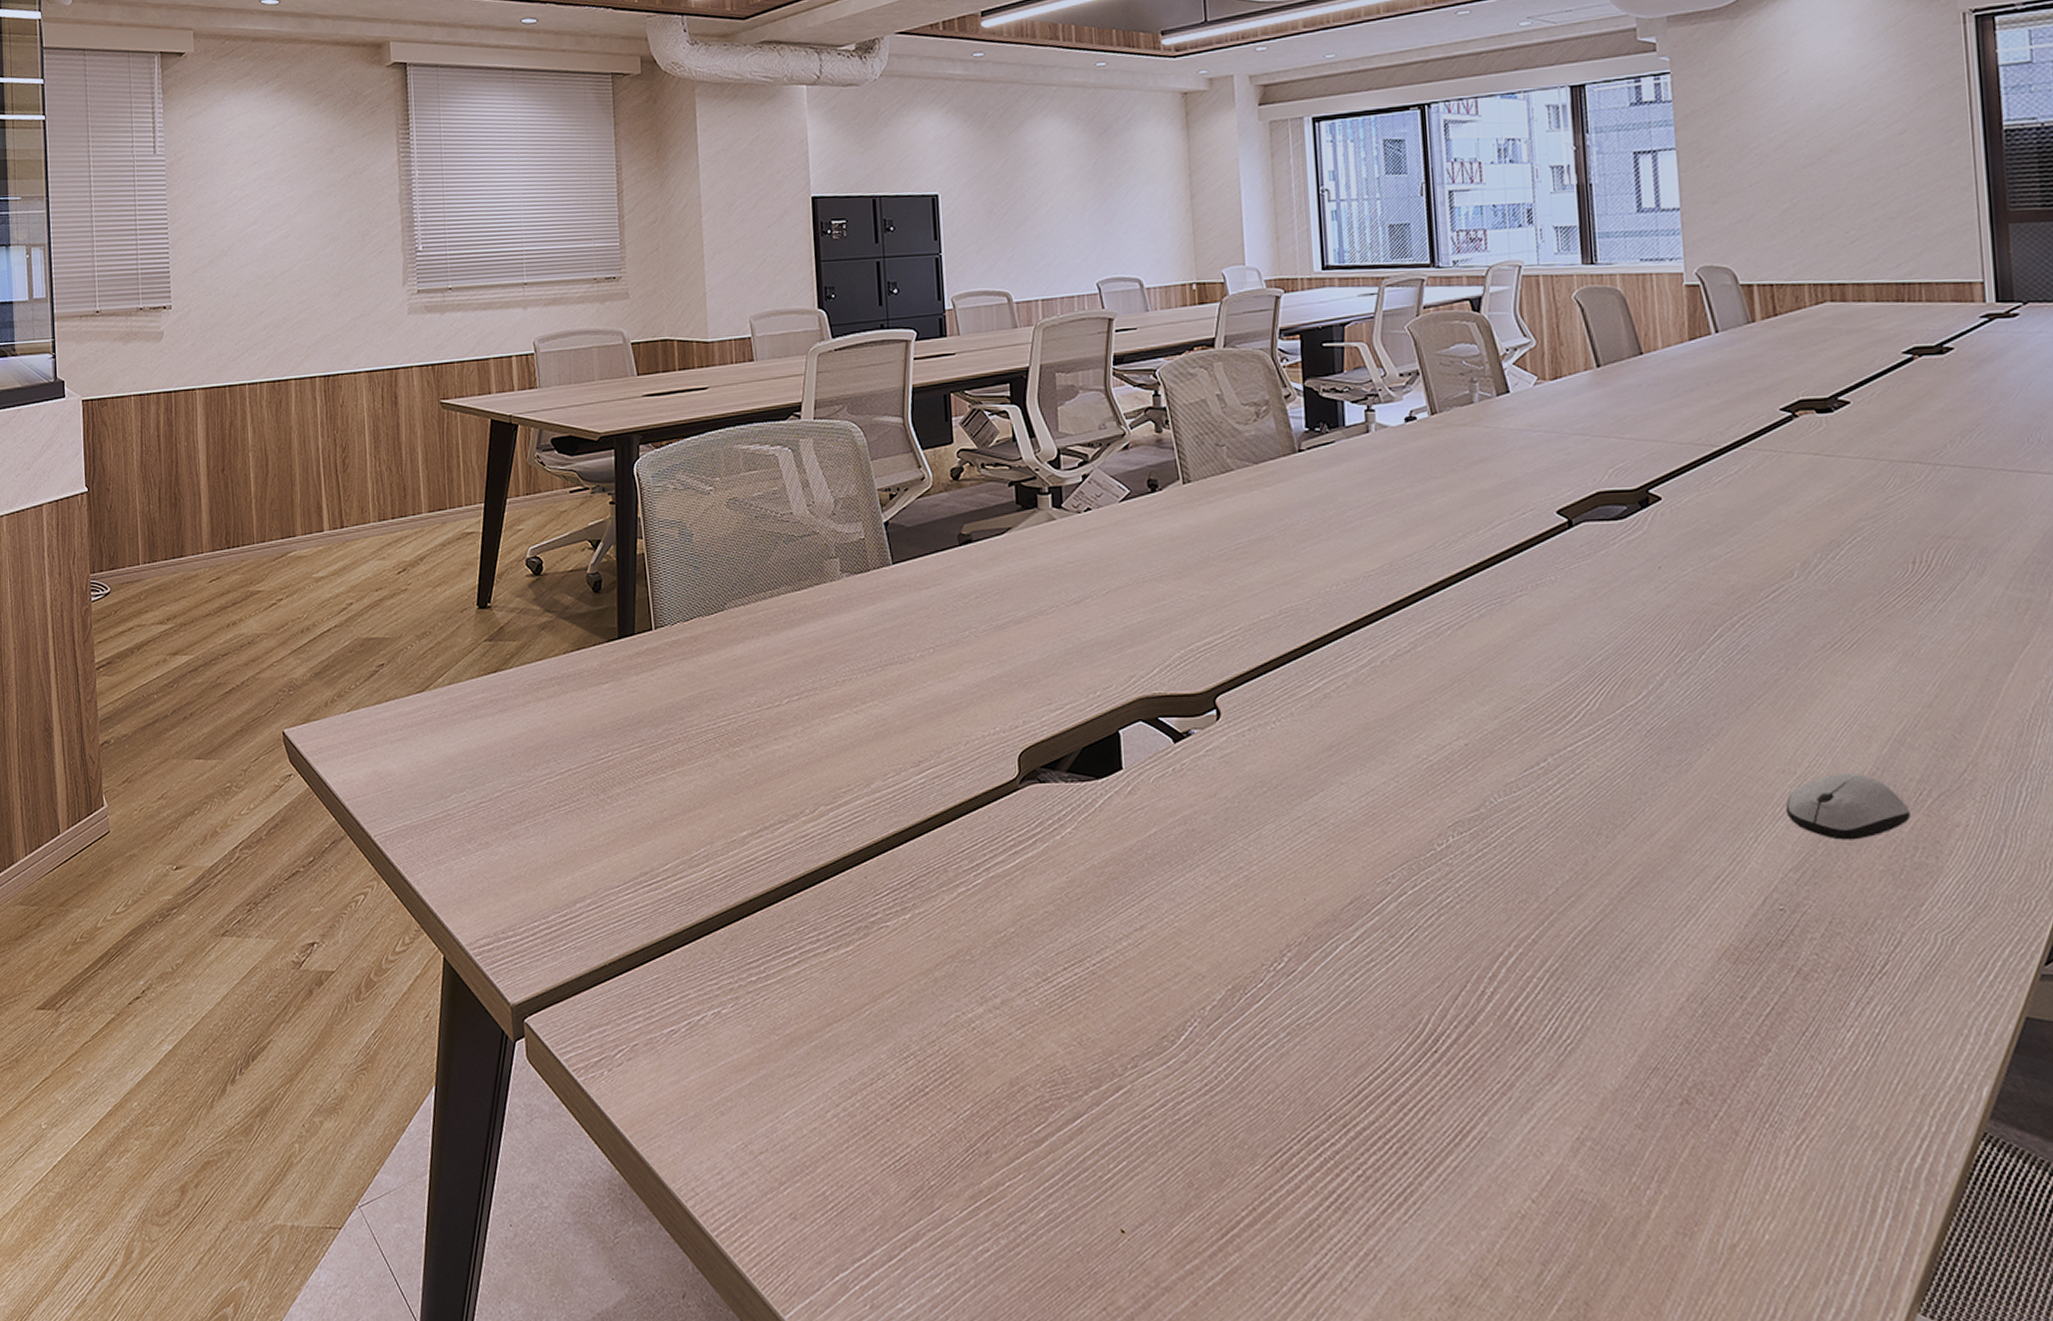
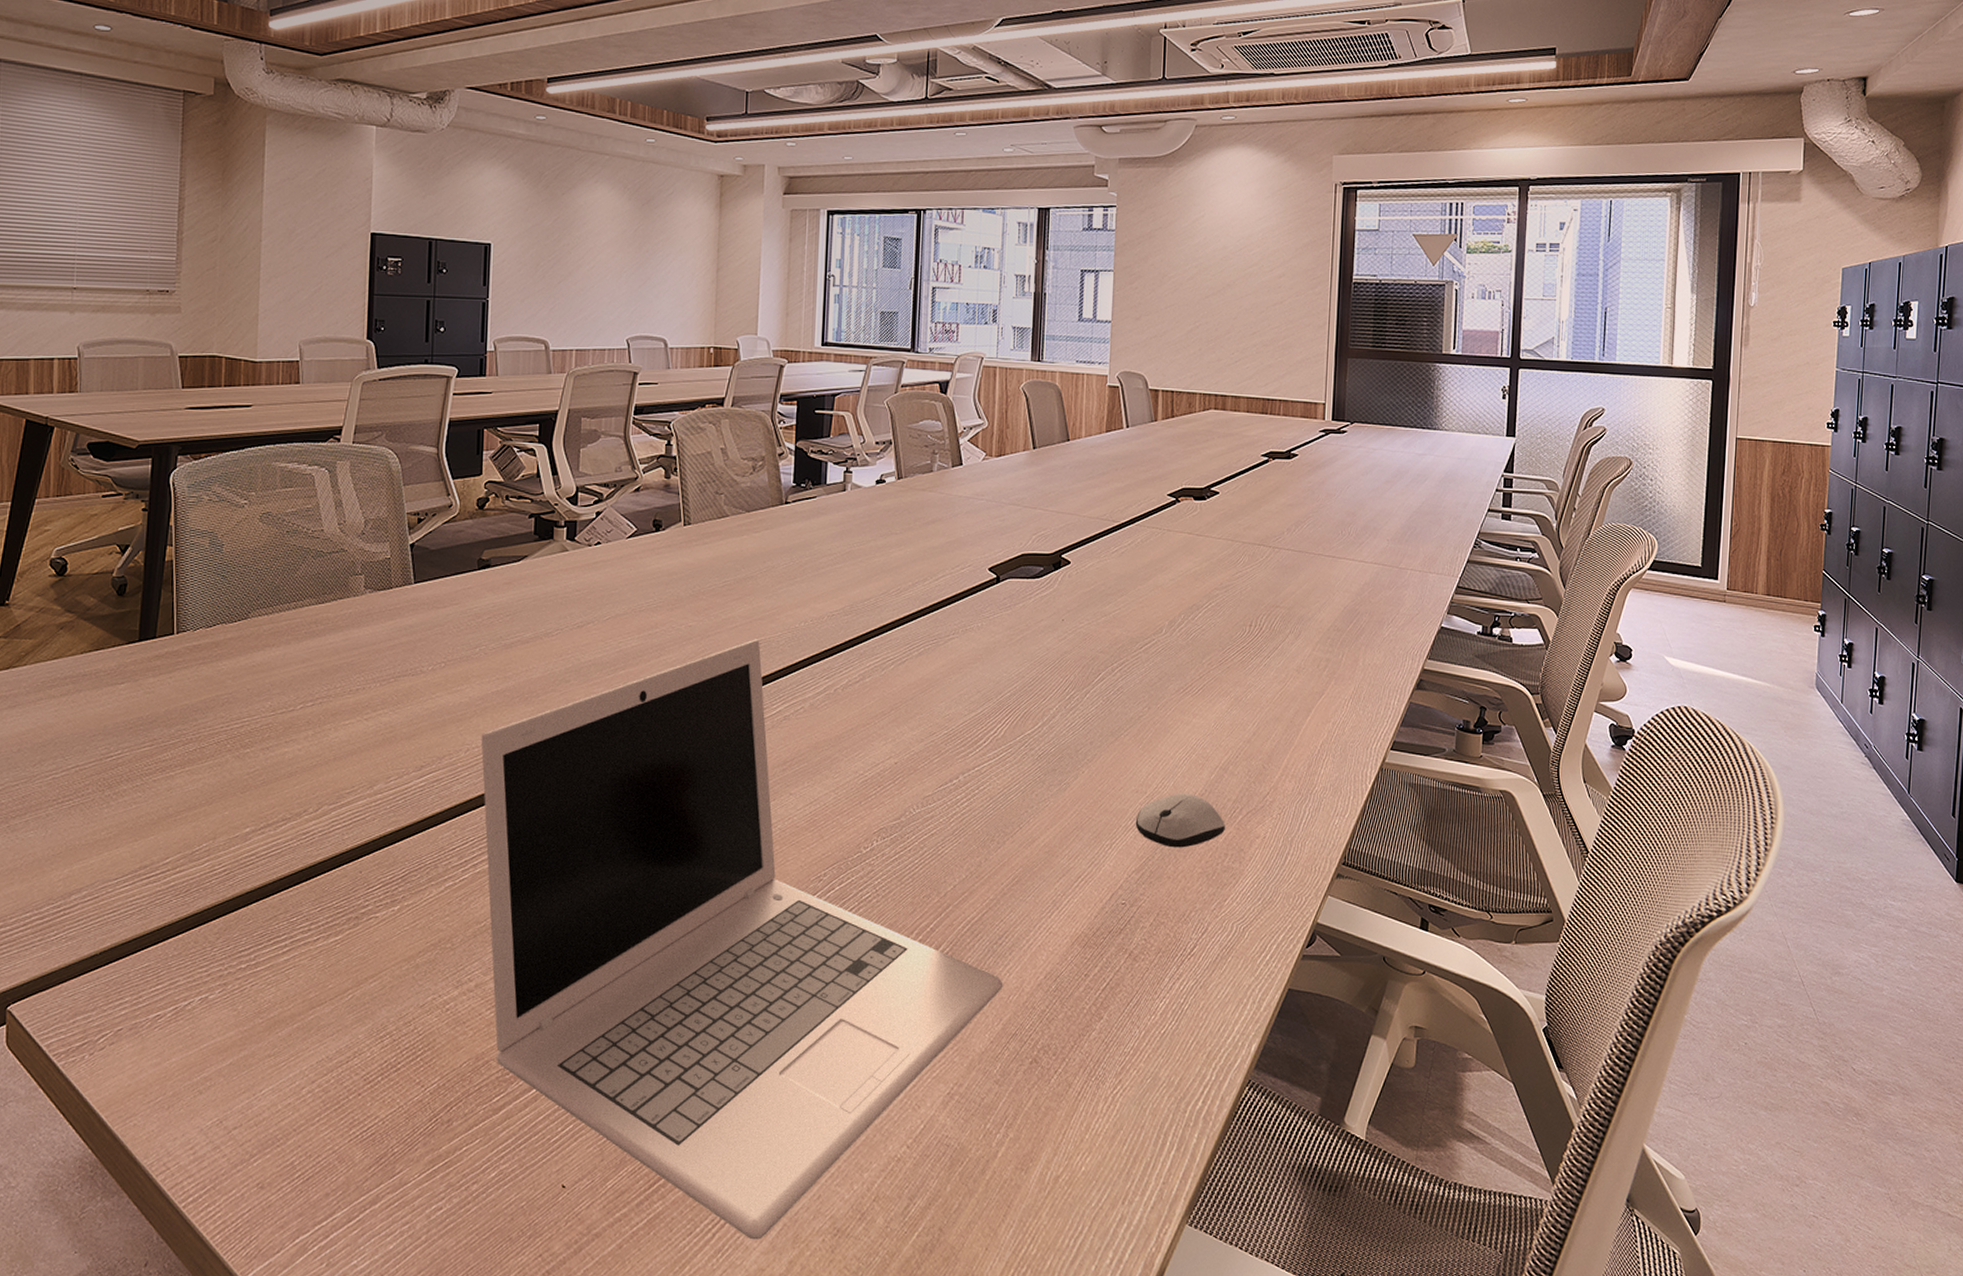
laptop: none [980,607,1634,1304] -> present [481,639,1003,1240]

